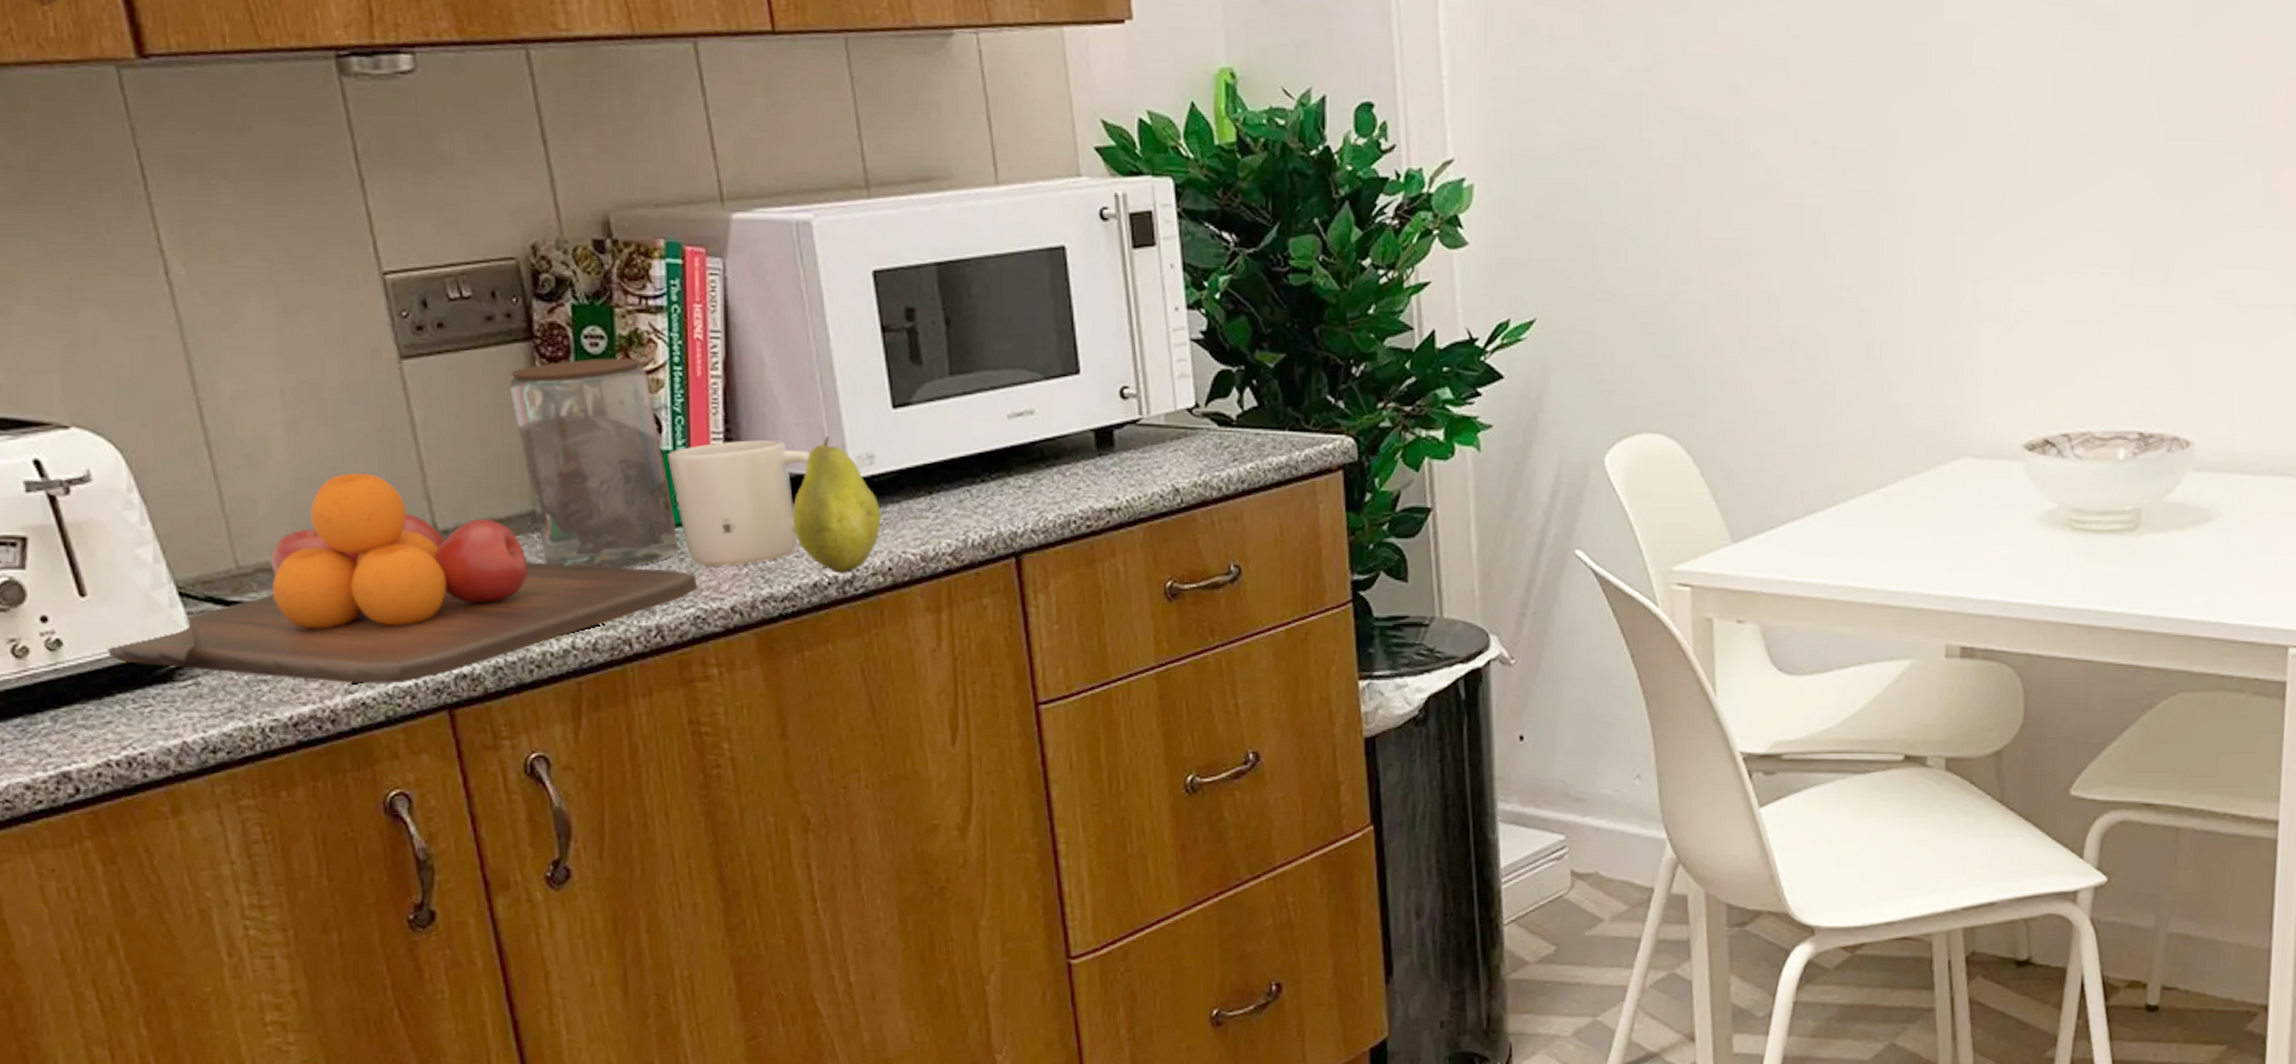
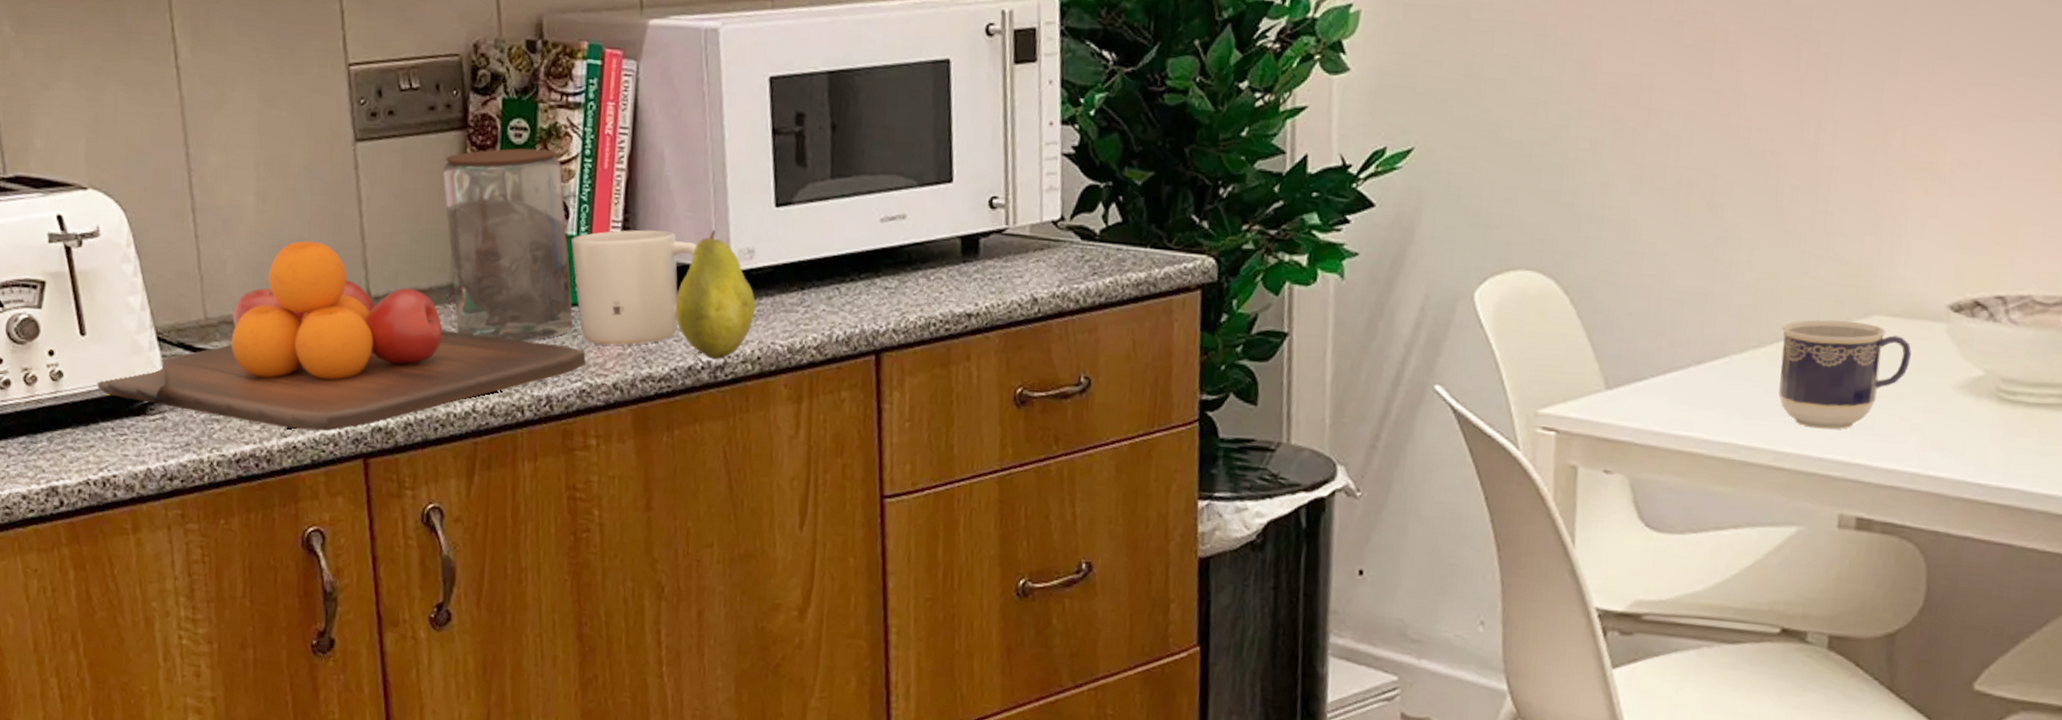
cup: none [1883,464,1995,567] -> present [1778,319,1912,430]

